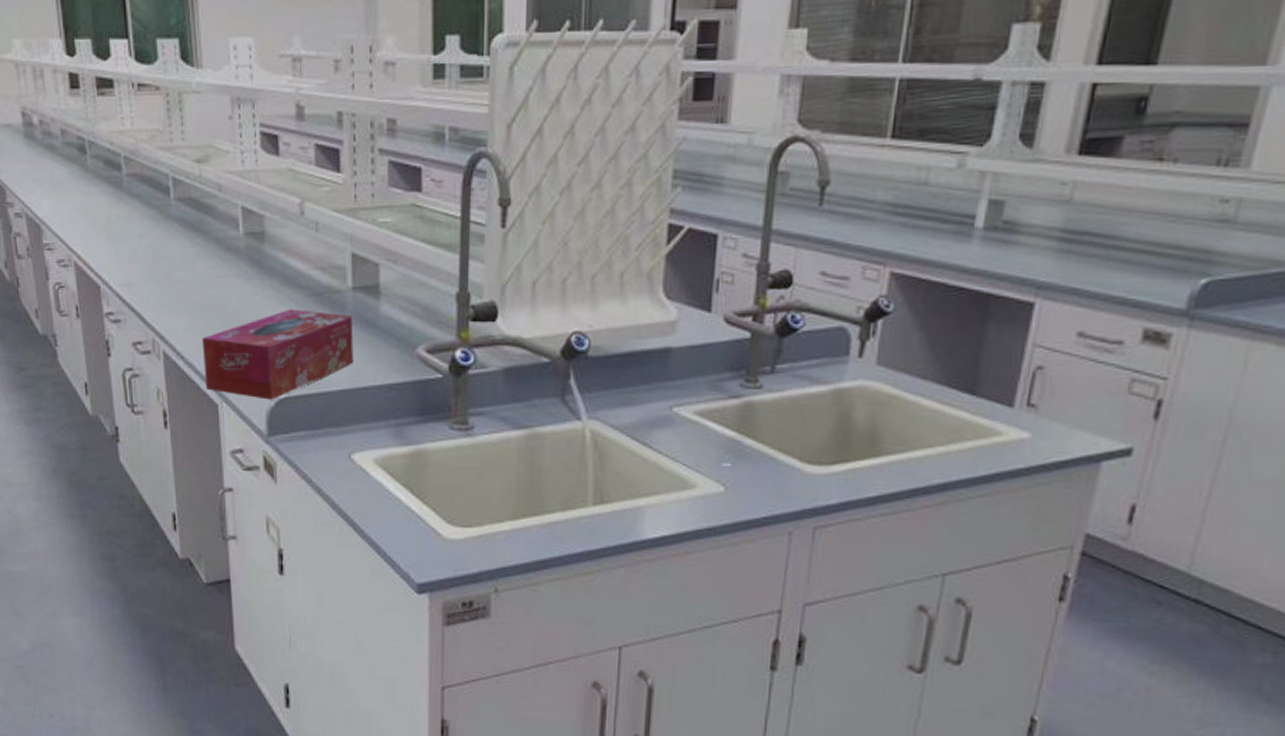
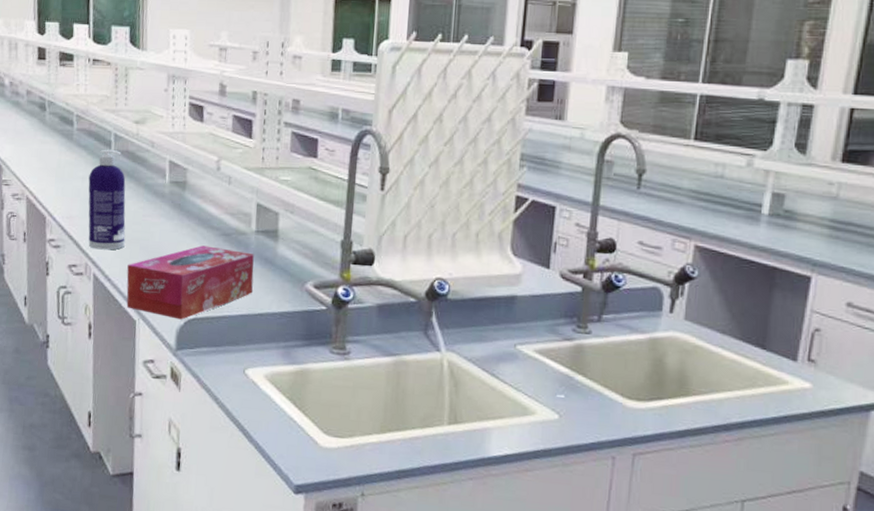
spray bottle: none [146,197,197,322] -> present [88,149,126,250]

